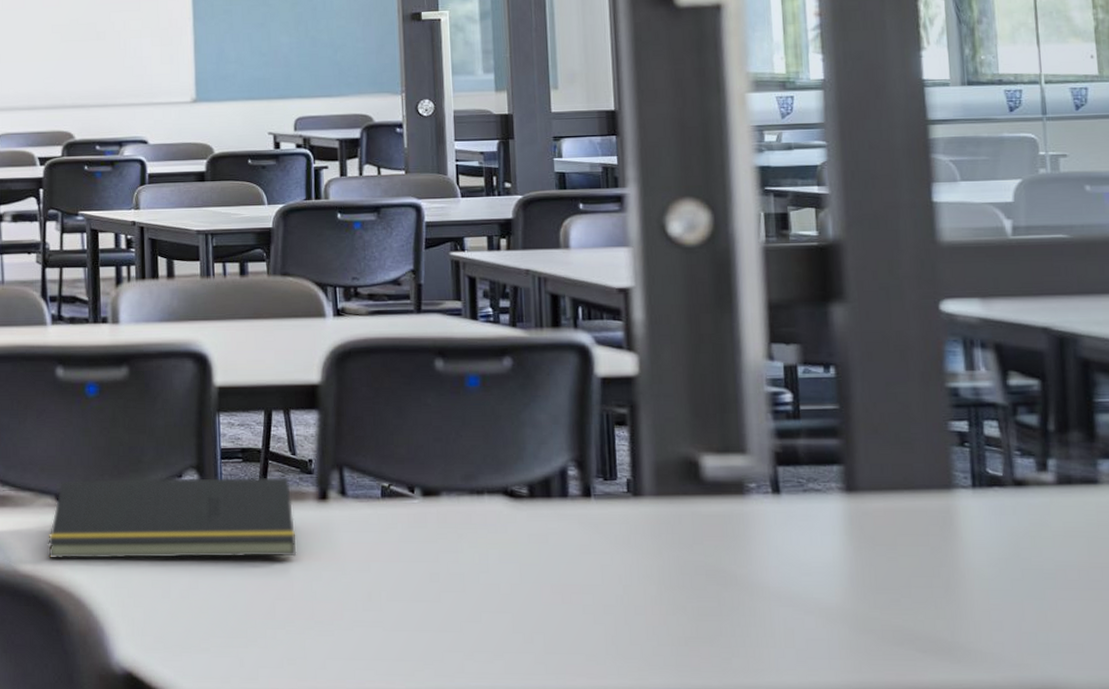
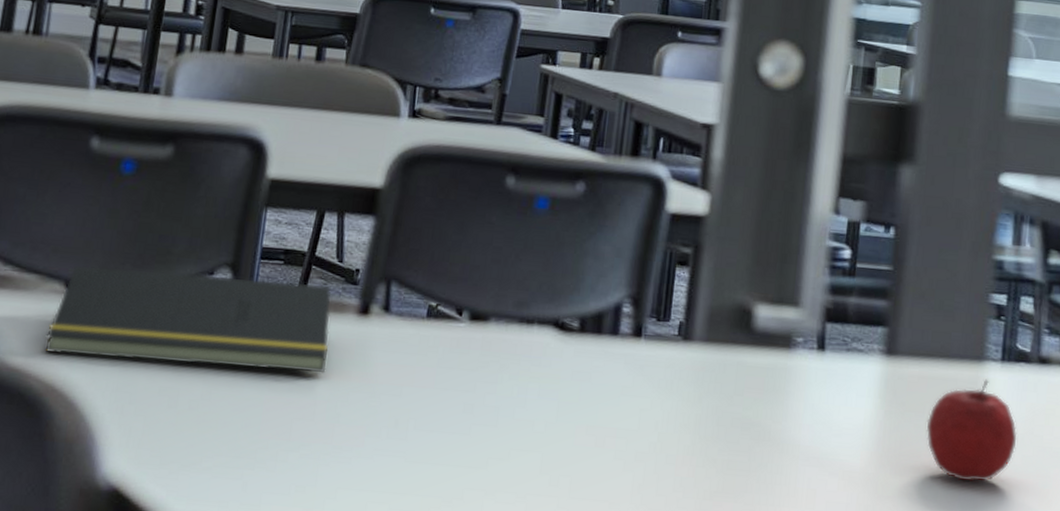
apple: none [900,506,1003,610] -> present [926,379,1017,482]

